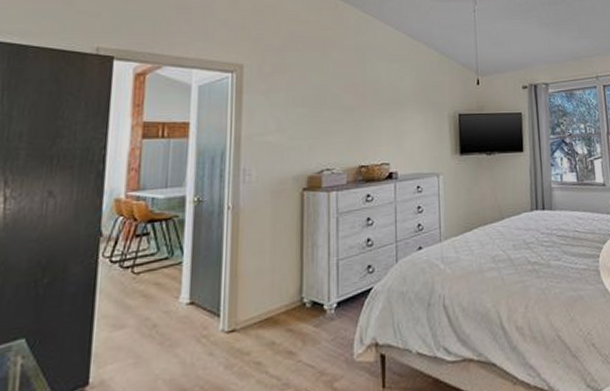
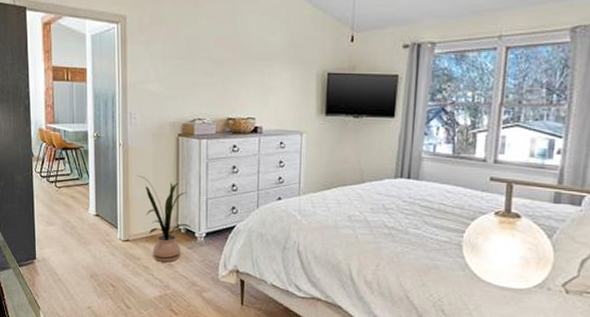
house plant: none [250,243,319,352] -> present [137,175,191,263]

